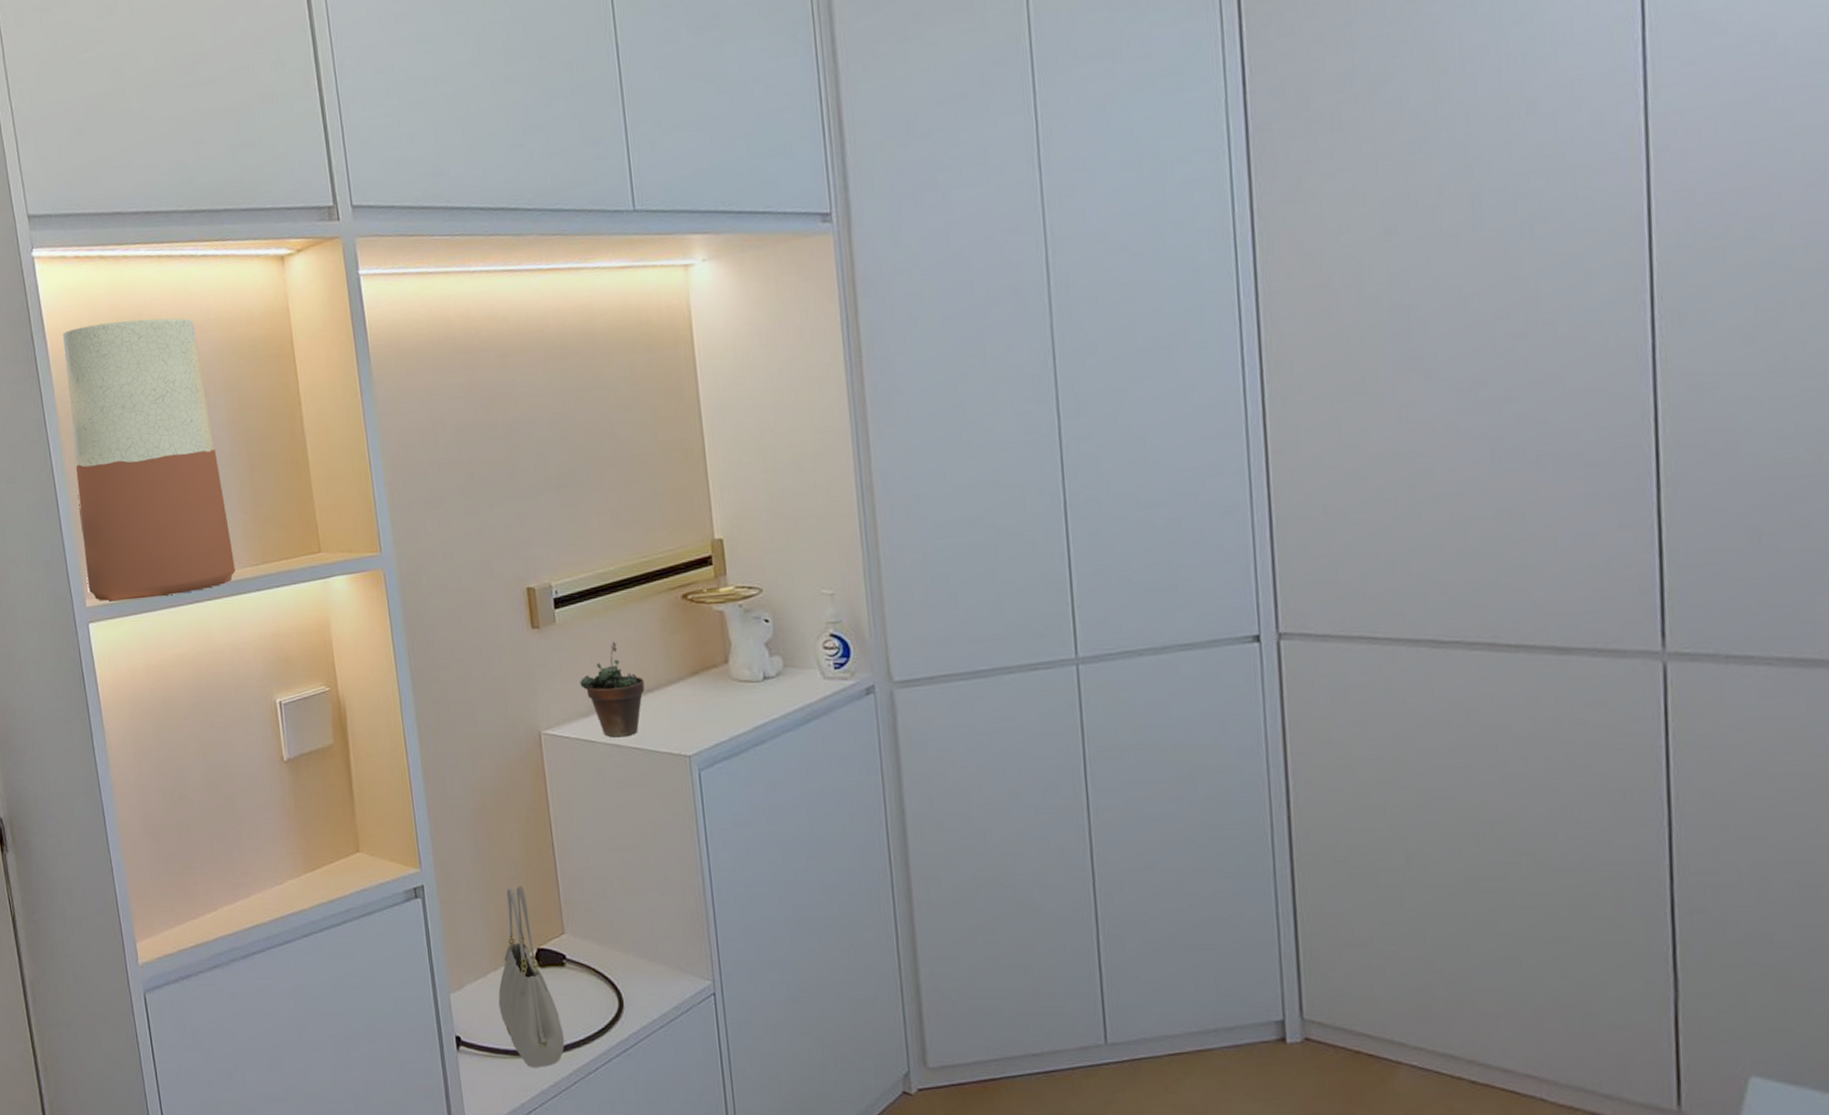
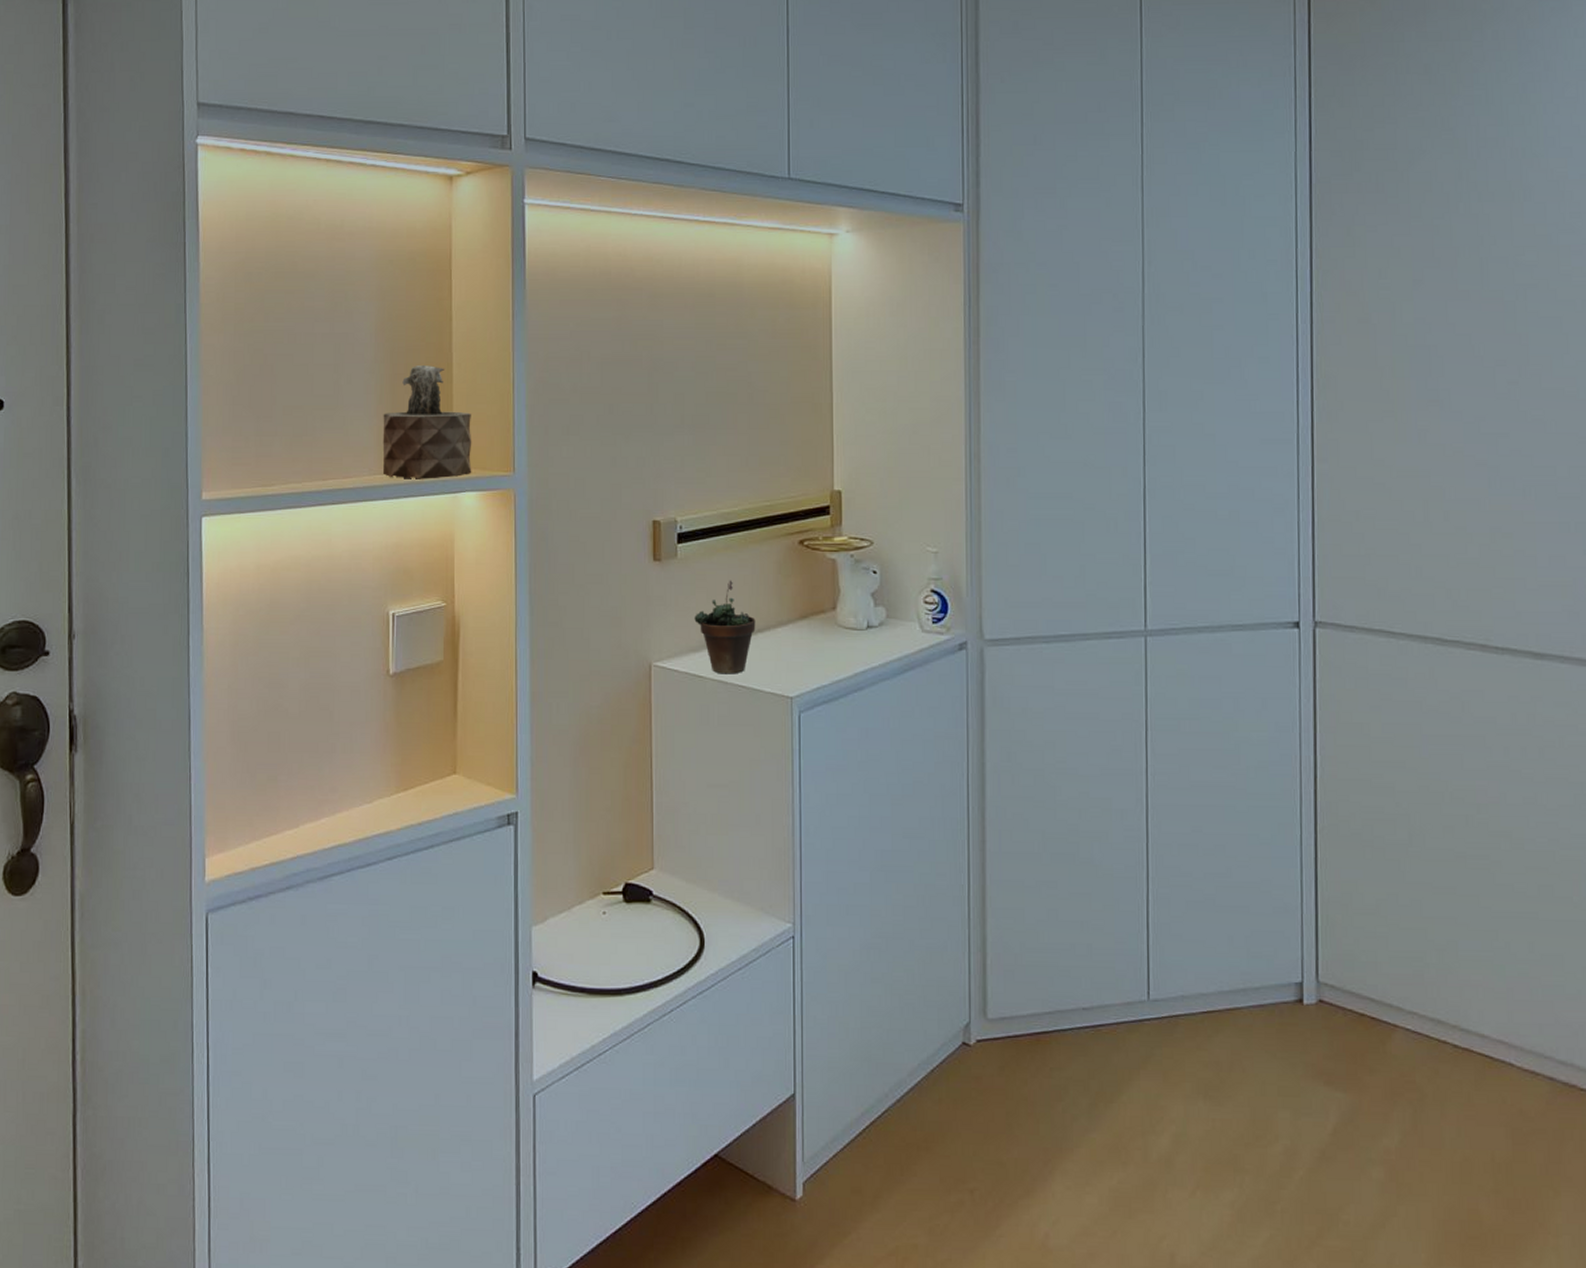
vase: present [63,318,236,601] -> none [207,218,364,496]
succulent plant: none [245,453,339,569] -> present [382,366,472,479]
handbag: present [498,885,565,1067] -> none [580,817,643,1007]

